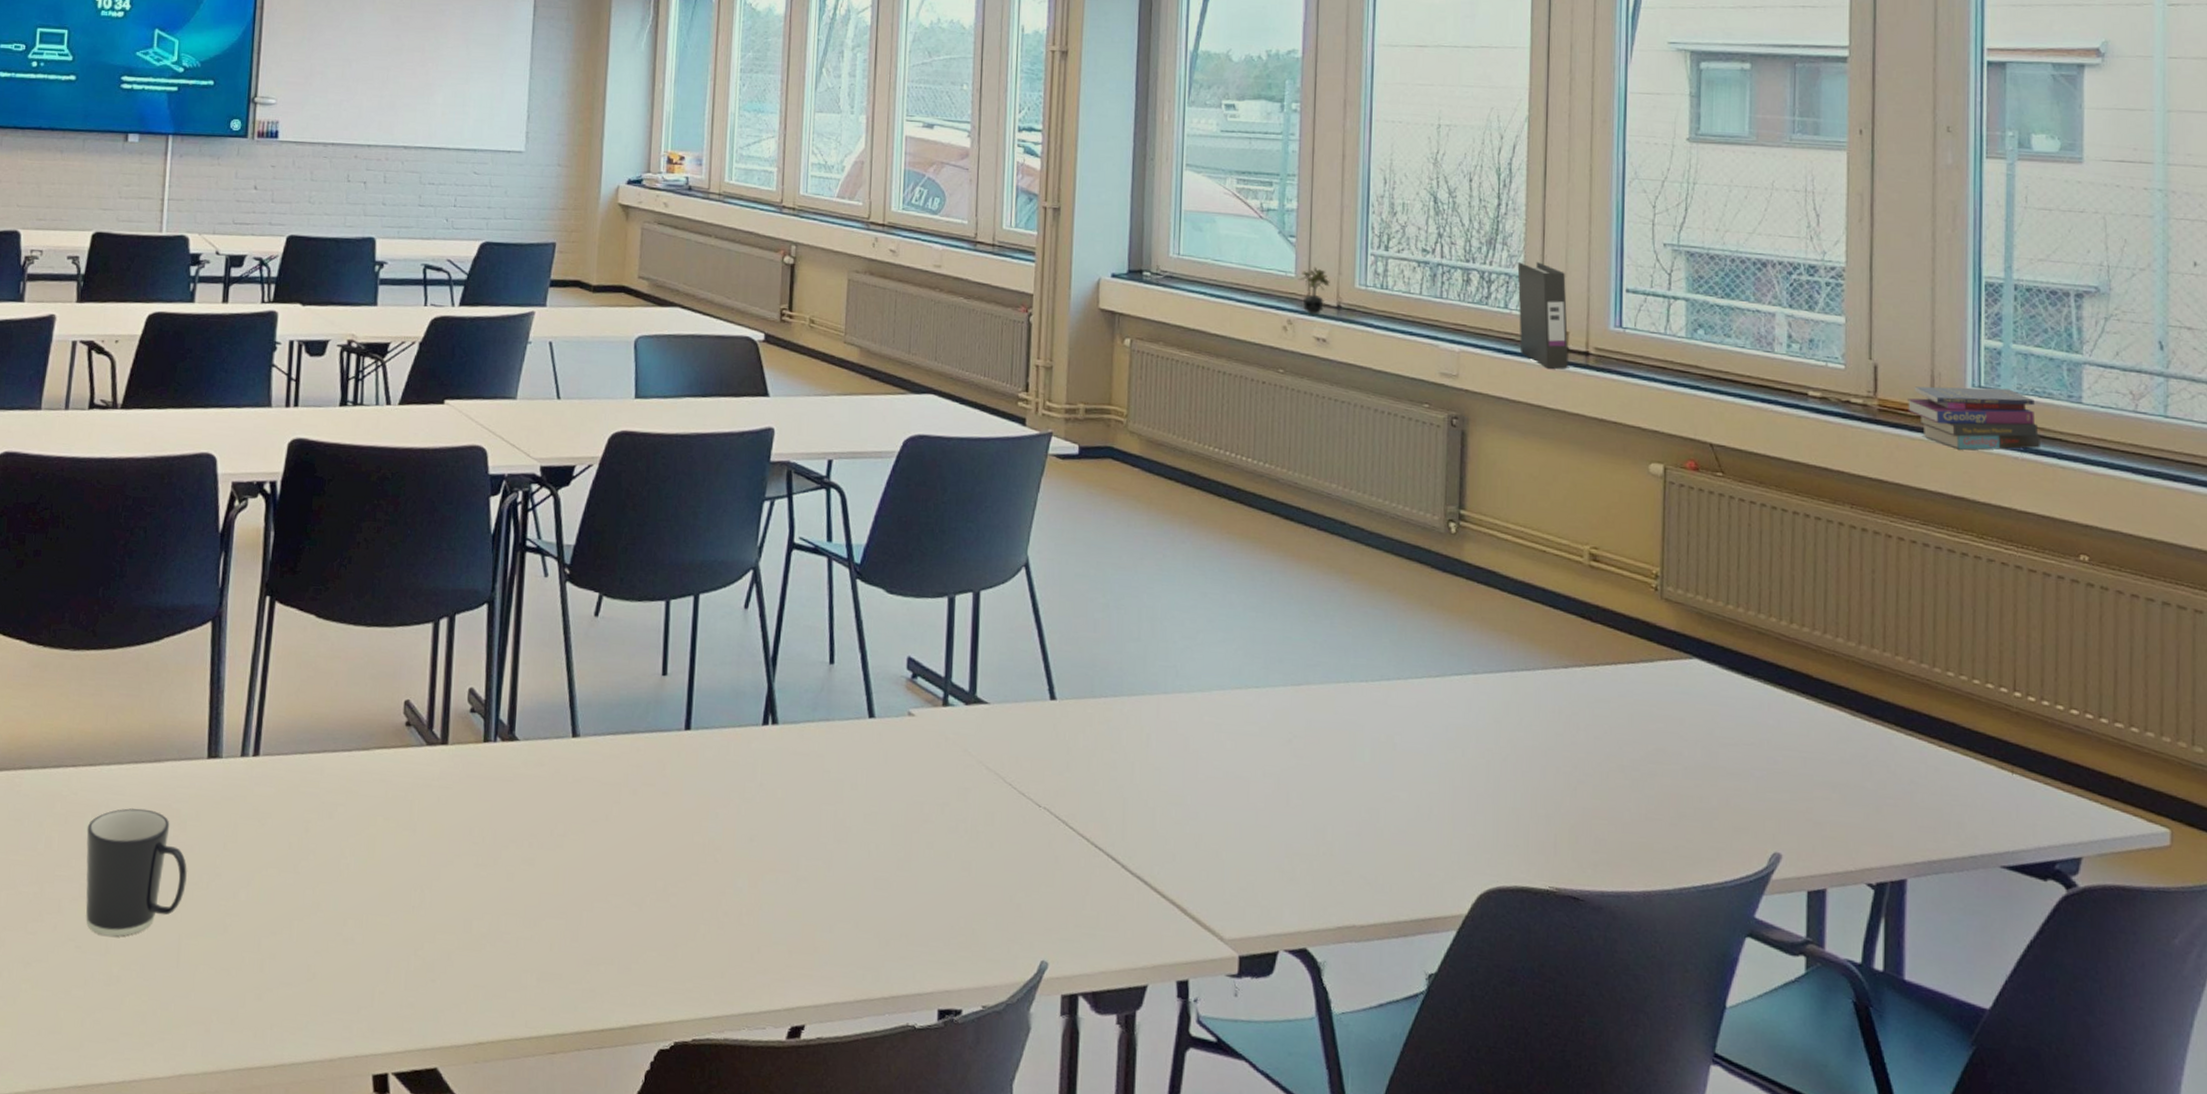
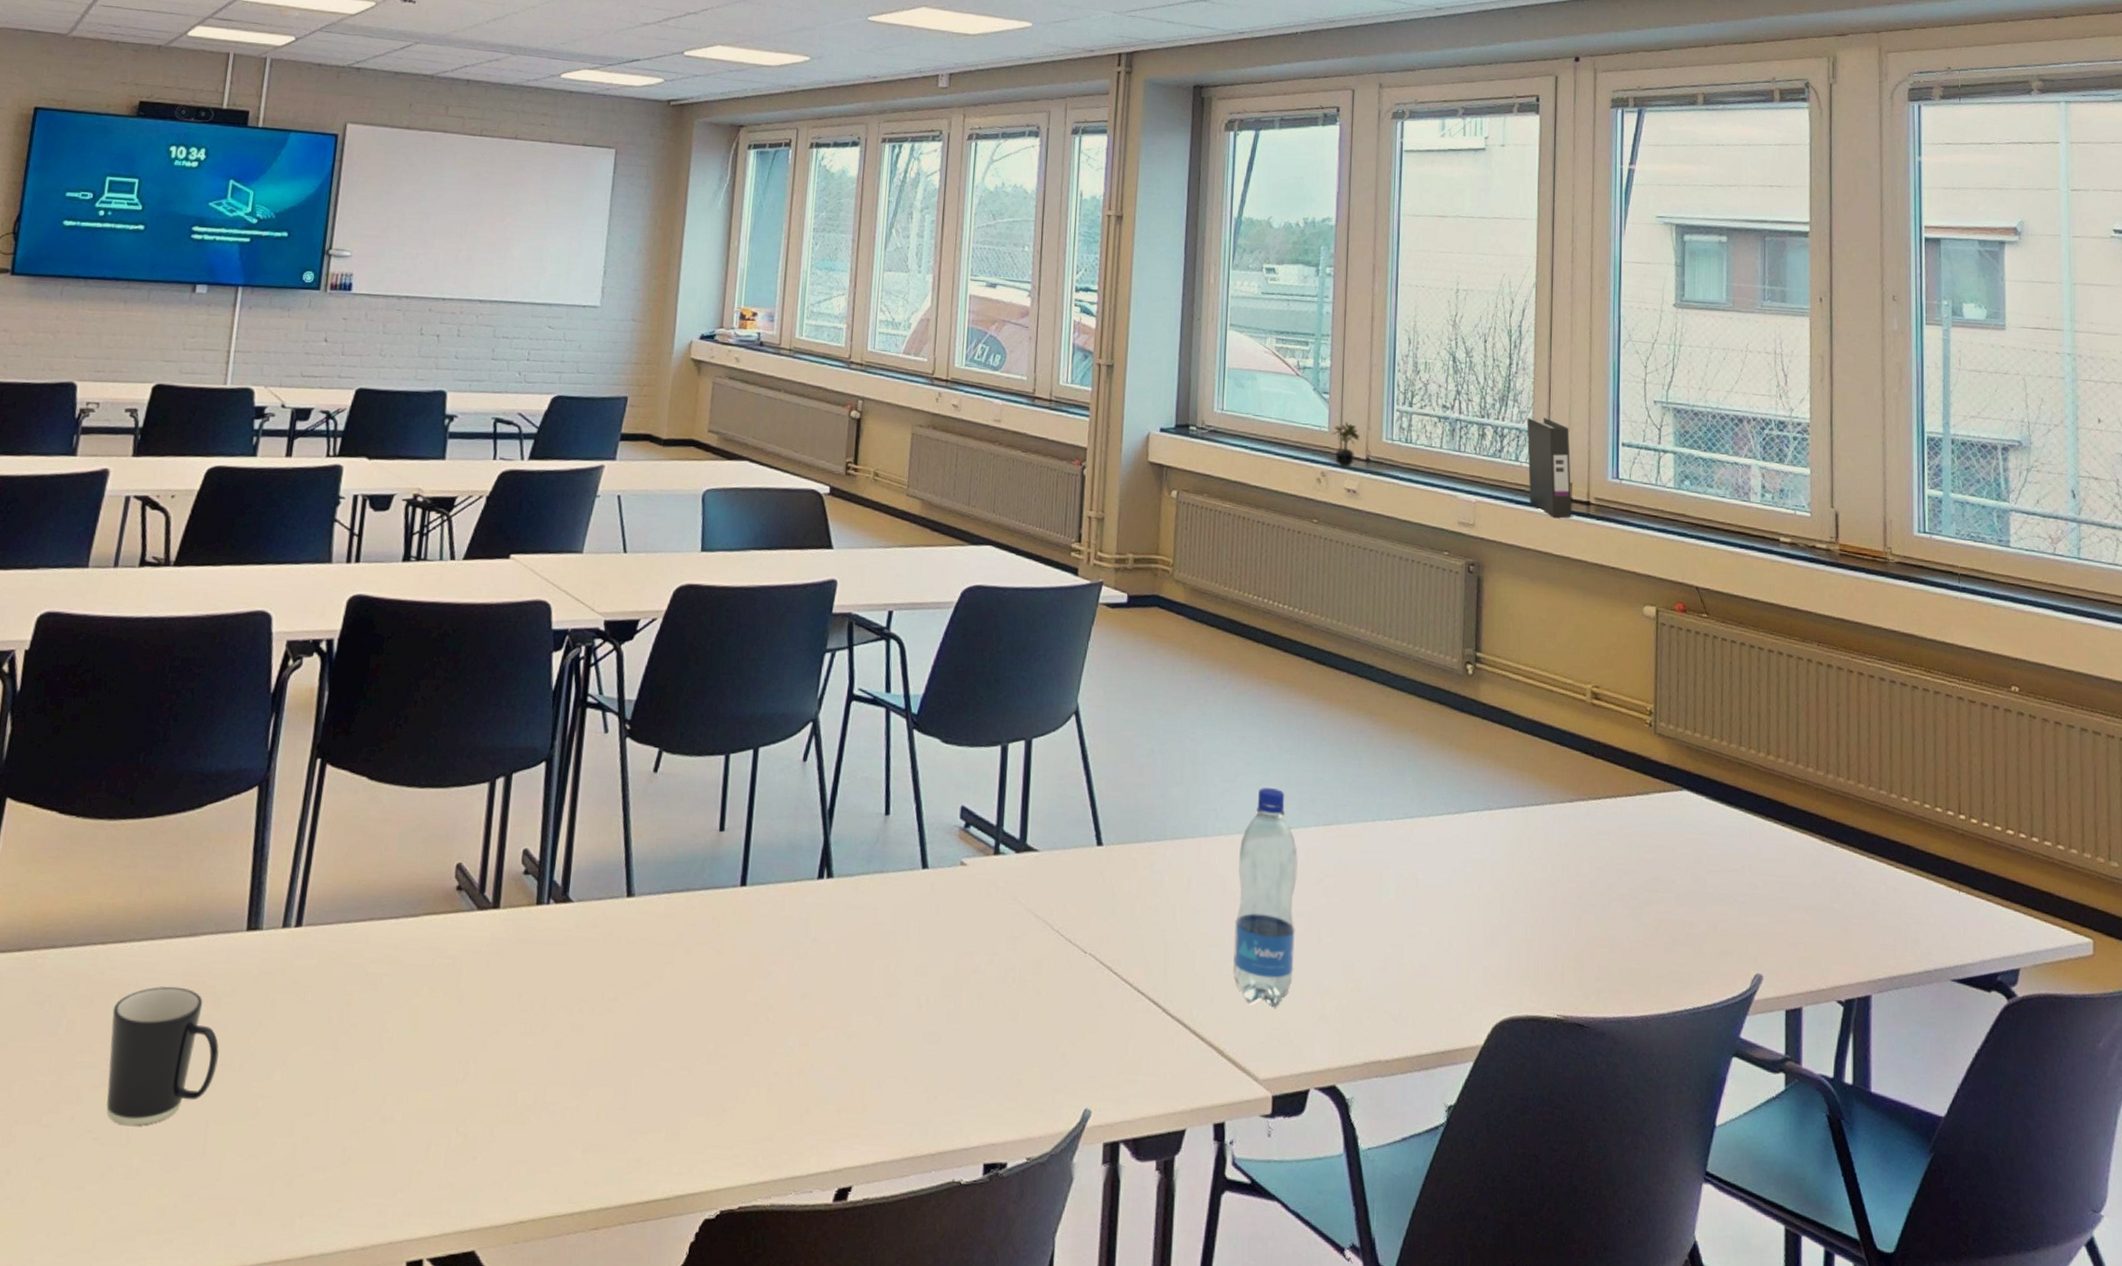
bottle: none [1196,645,1265,868] -> present [1233,788,1298,1007]
books: present [1908,386,2040,450] -> none [1864,532,1976,591]

